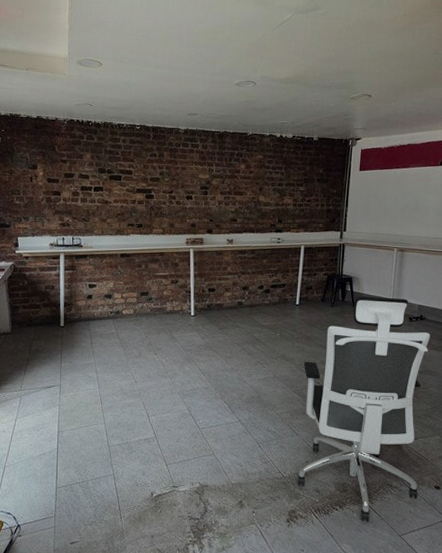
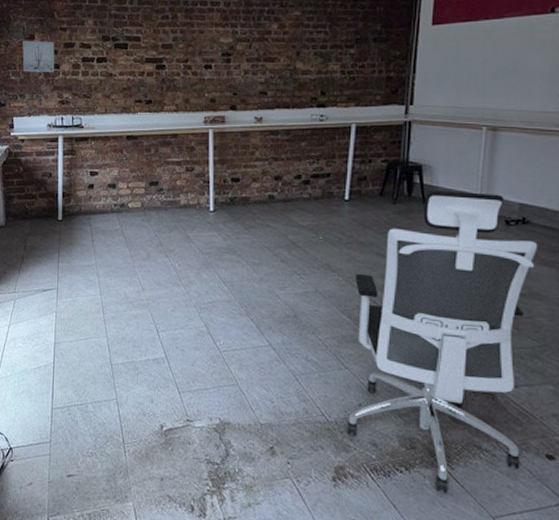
wall art: none [26,170,56,198] -> present [22,41,55,72]

